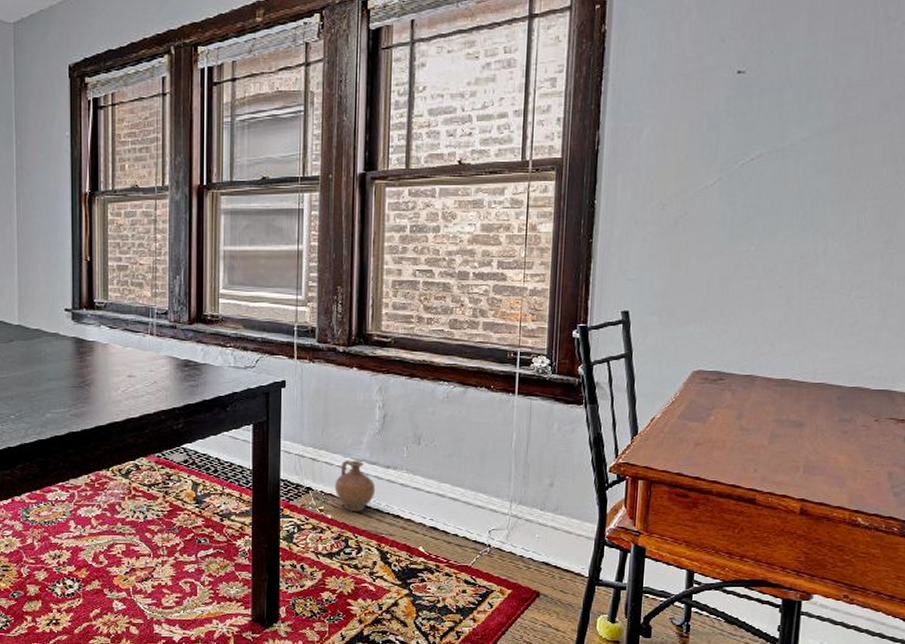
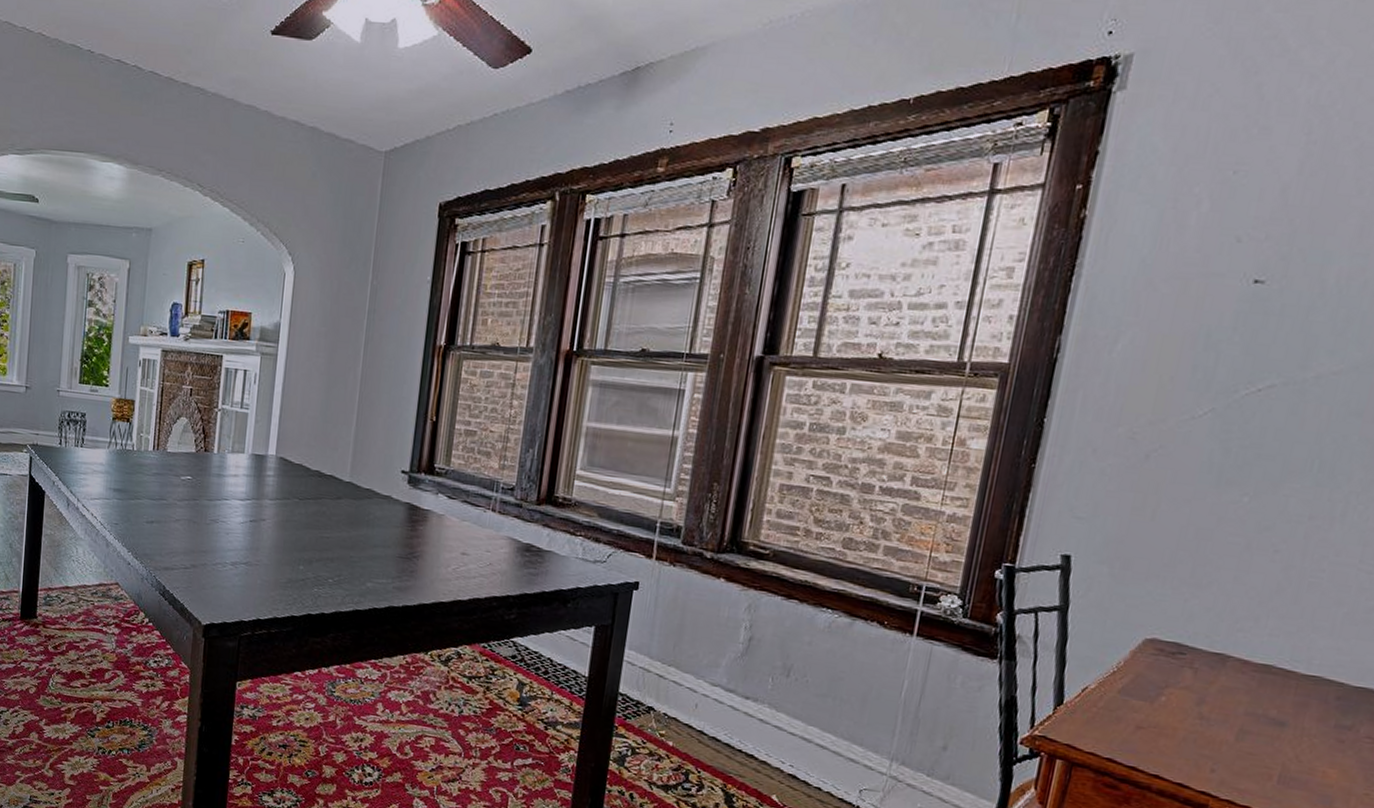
ceramic jug: present [334,460,376,511] -> none [680,682,730,743]

